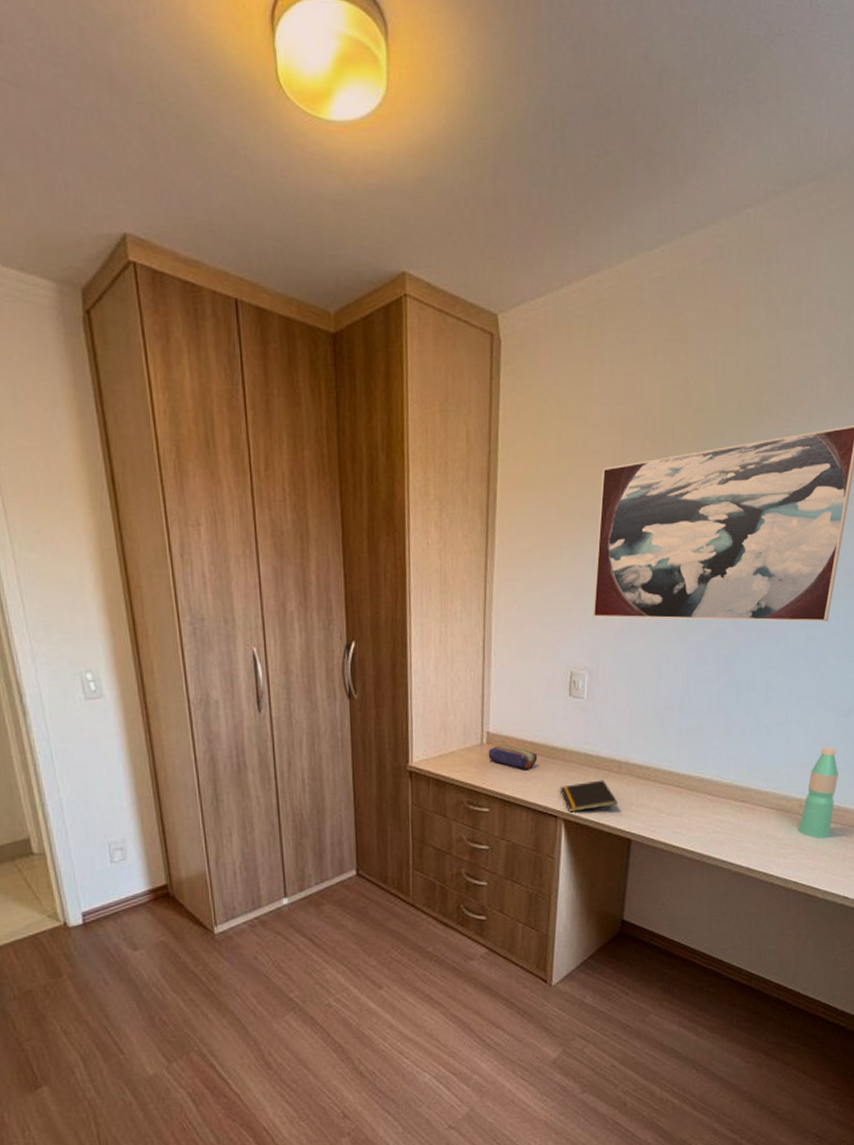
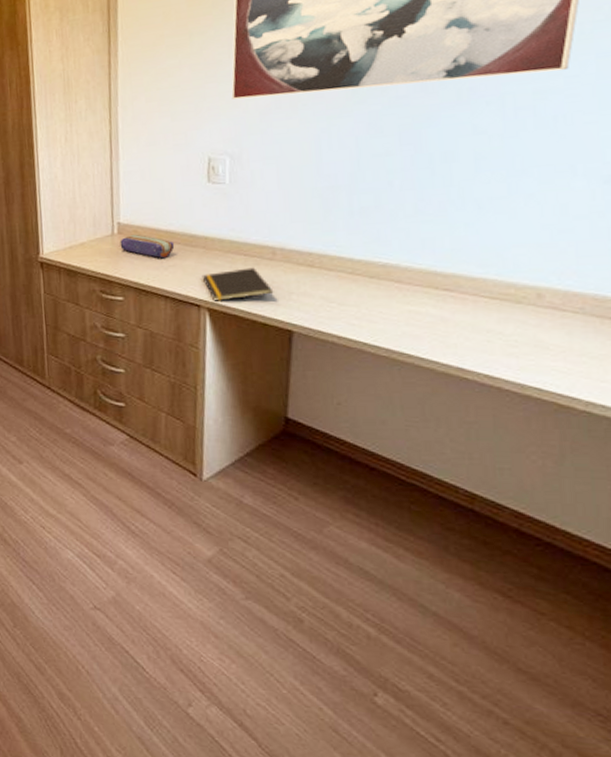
water bottle: present [798,747,839,839] -> none [536,223,602,337]

